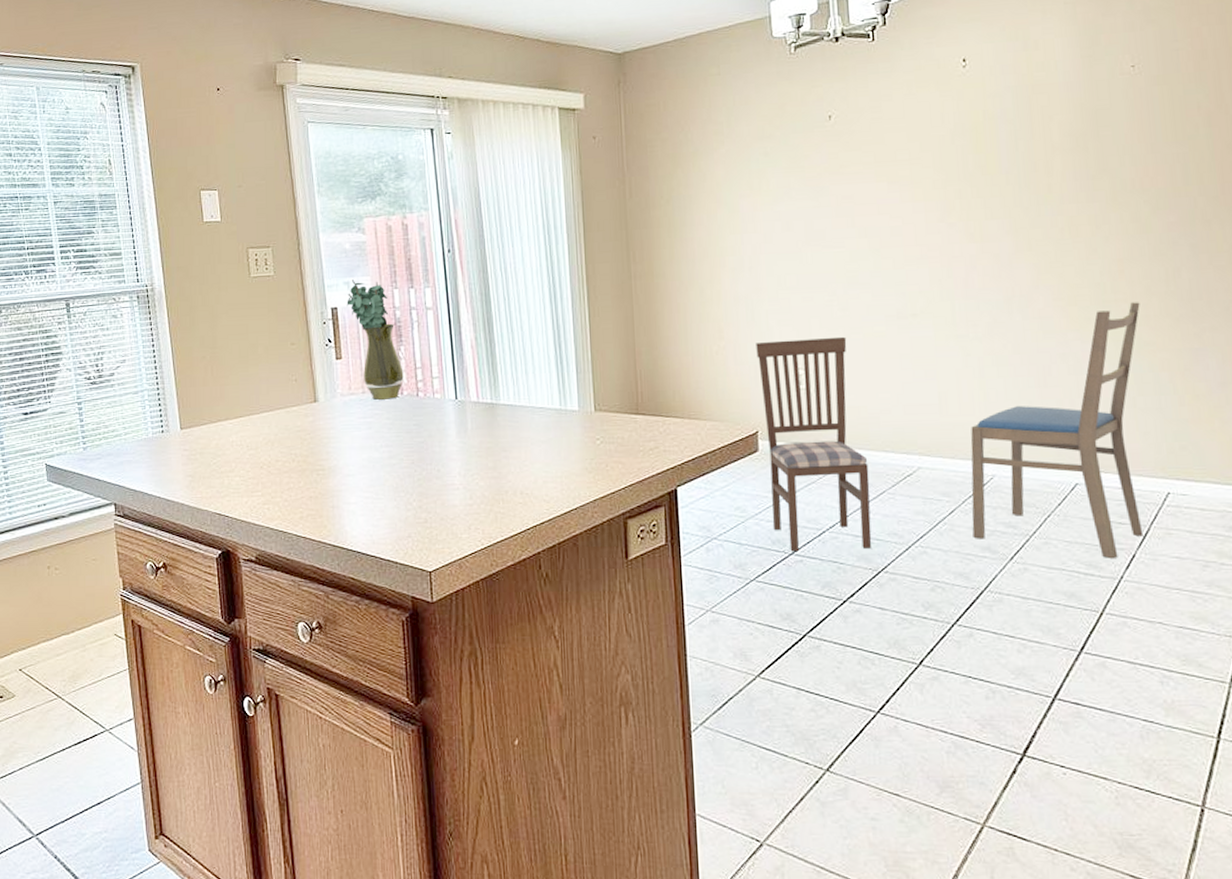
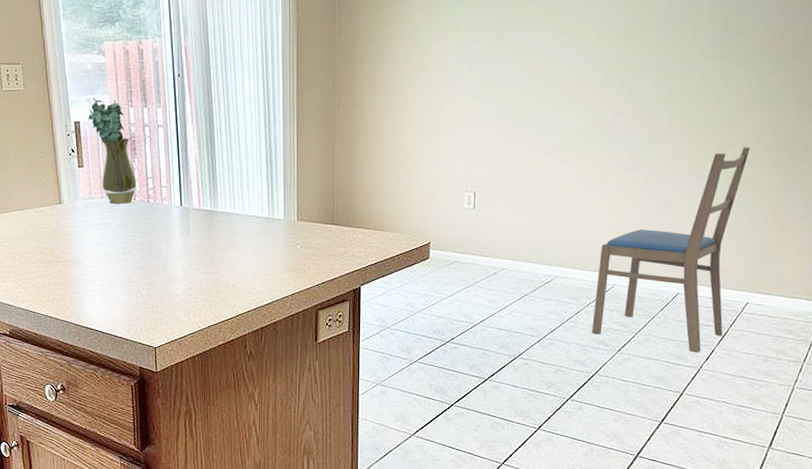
dining chair: present [756,336,872,552] -> none [435,166,517,340]

